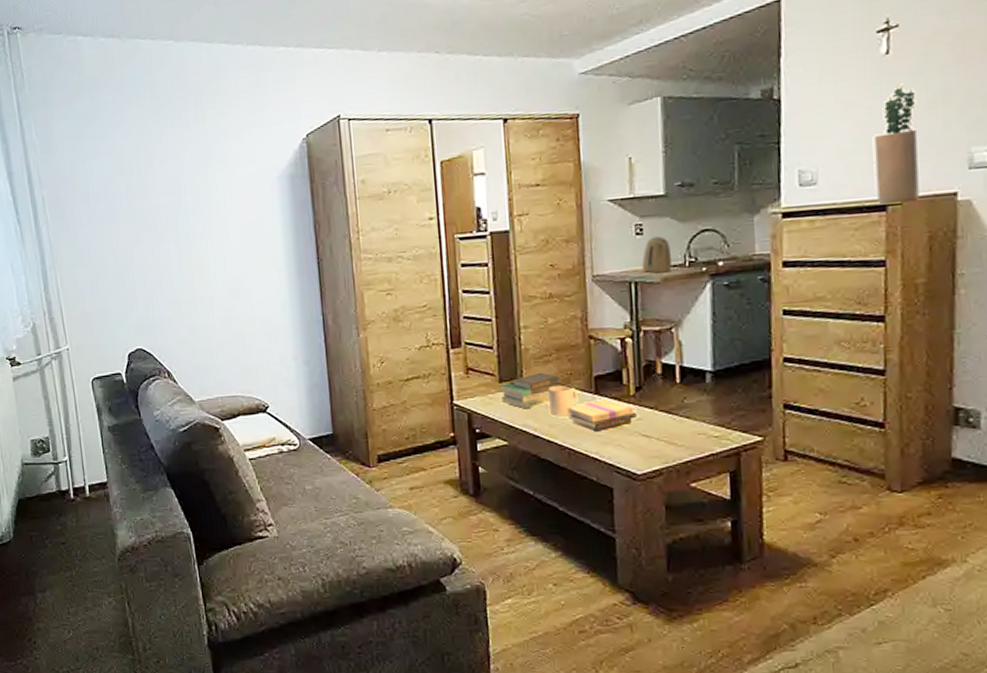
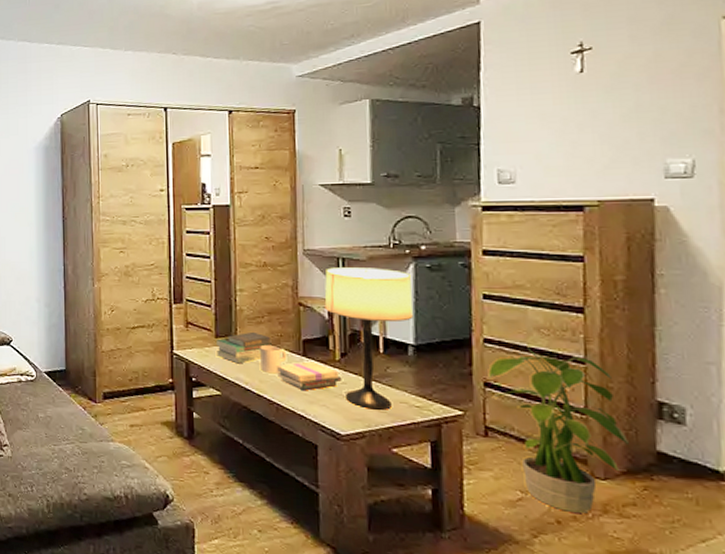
table lamp: none [616,290,711,444] -> present [324,267,413,410]
kettle: present [642,236,673,274] -> none [349,219,378,252]
potted plant: none [788,363,925,528] -> present [488,347,628,513]
vase: present [874,84,919,205] -> none [570,99,616,206]

